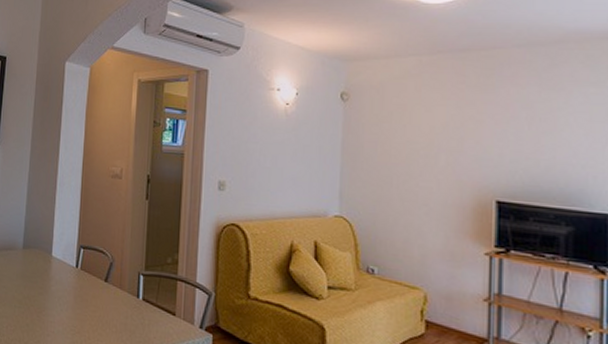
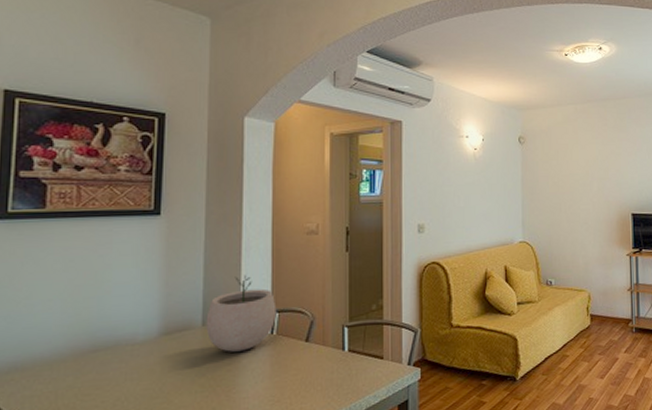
plant pot: none [25,208,82,279] -> present [206,274,277,352]

